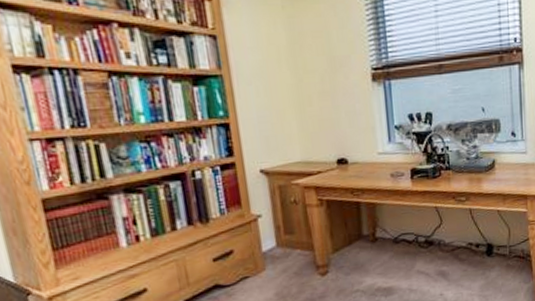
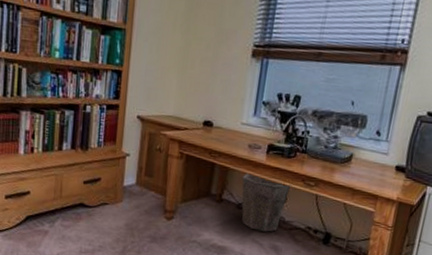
waste bin: none [392,202,443,261] -> present [241,172,291,232]

